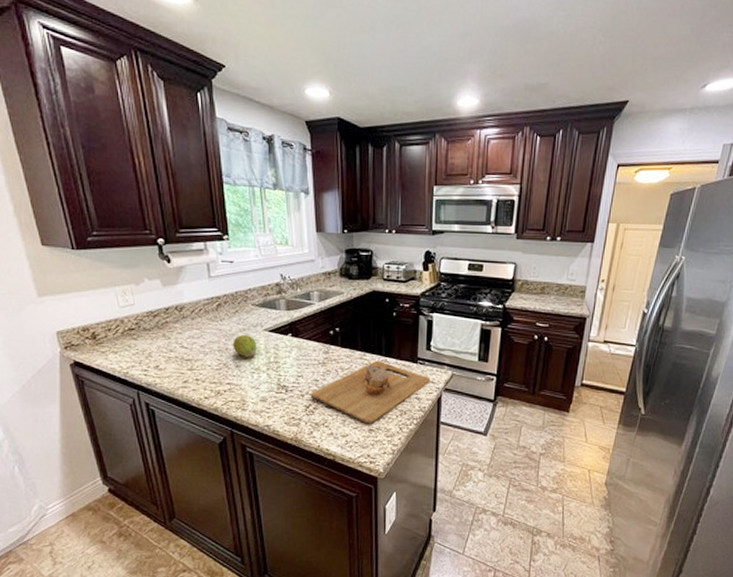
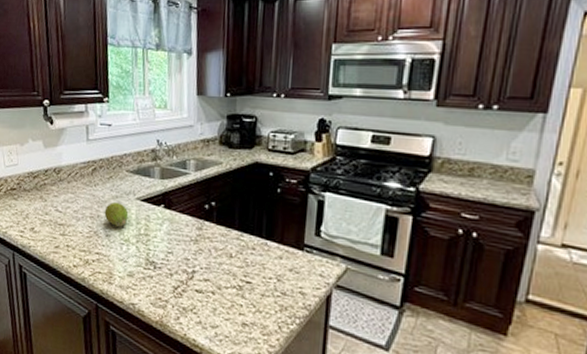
cutting board: present [310,361,430,424] -> none [179,243,319,317]

